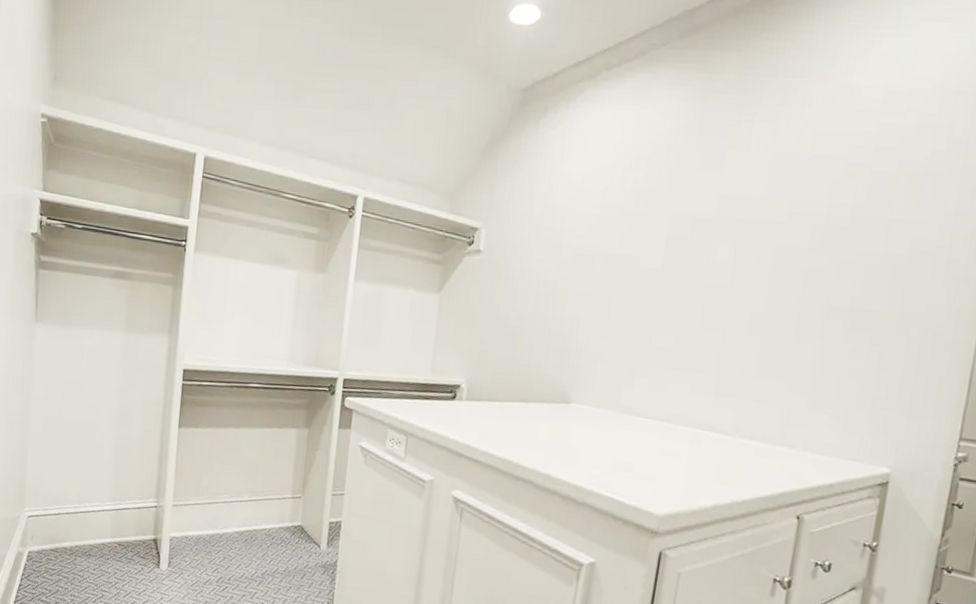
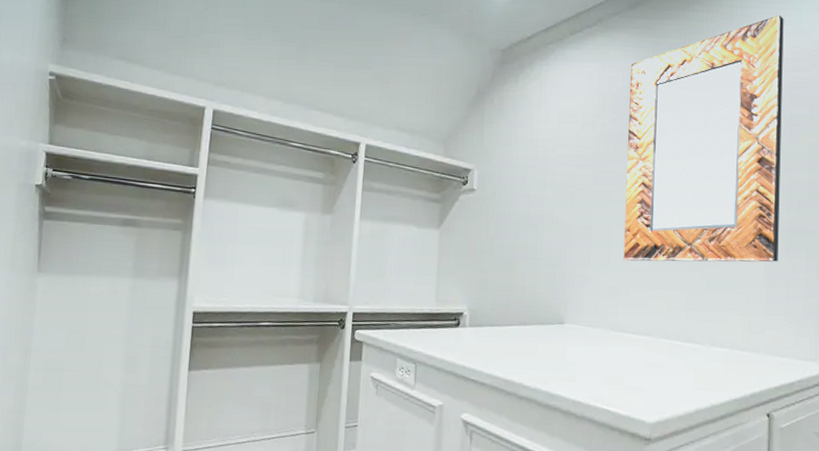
home mirror: none [645,43,879,347] -> present [623,14,784,262]

